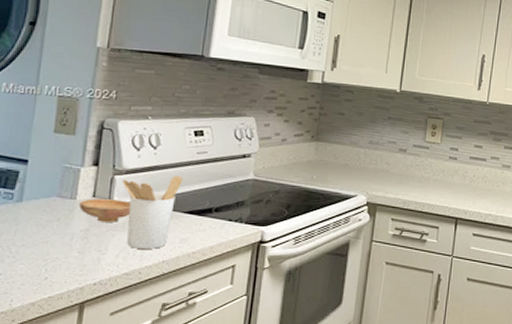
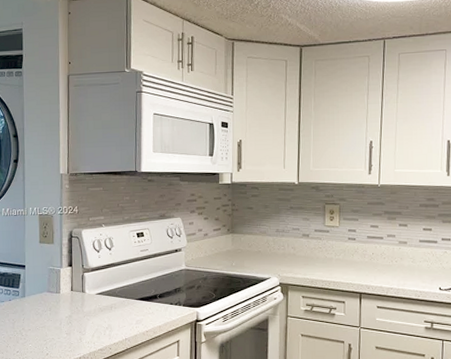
bowl: present [79,199,131,222] -> none [63,292,98,310]
utensil holder: present [121,175,183,249] -> none [89,270,133,329]

